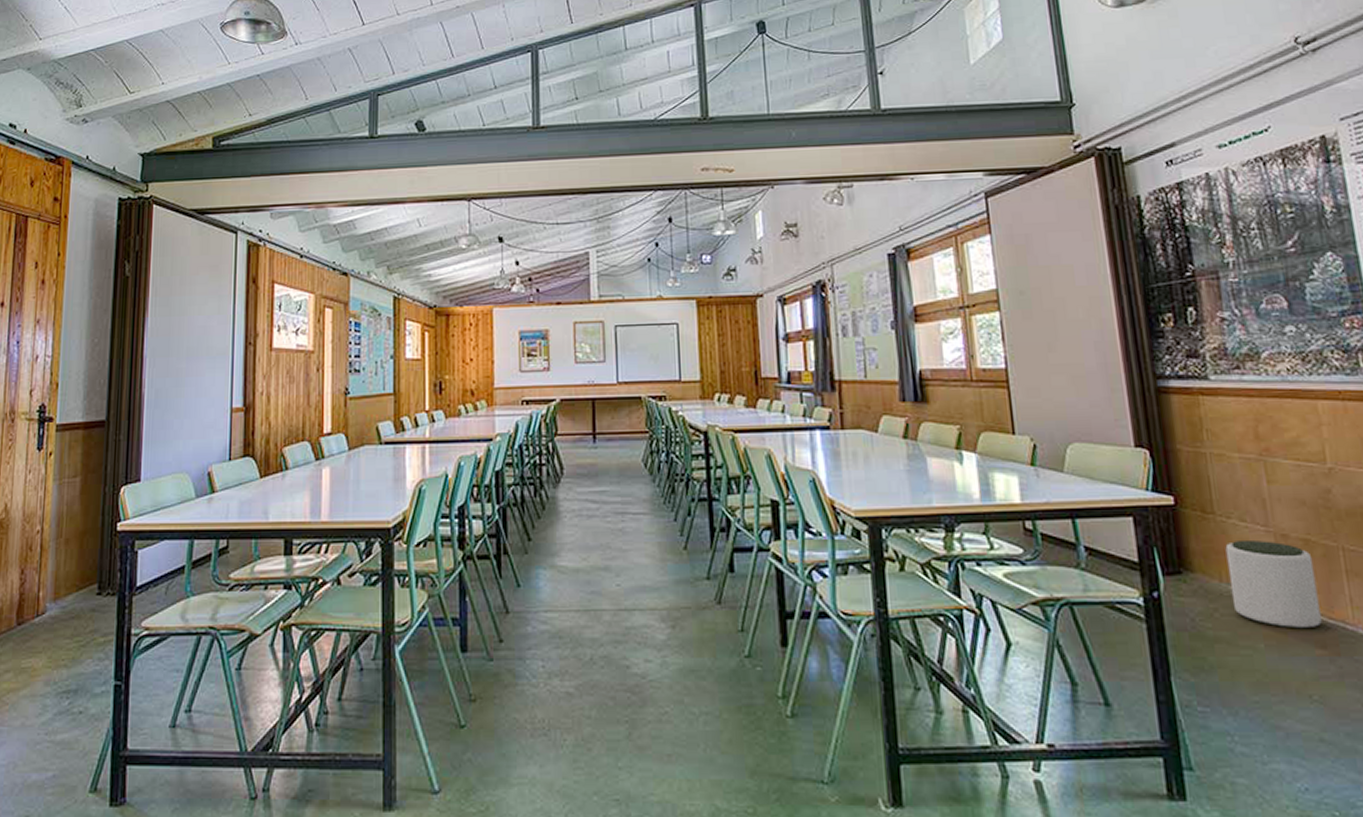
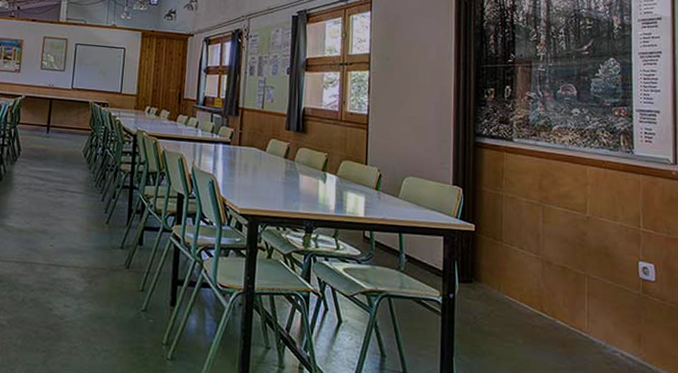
plant pot: present [1225,539,1322,629] -> none [505,262,566,333]

